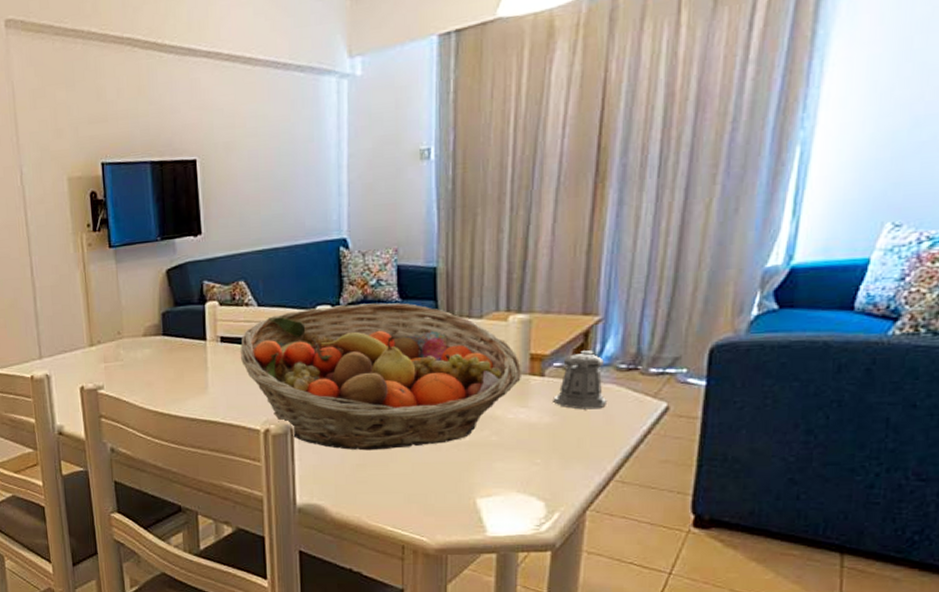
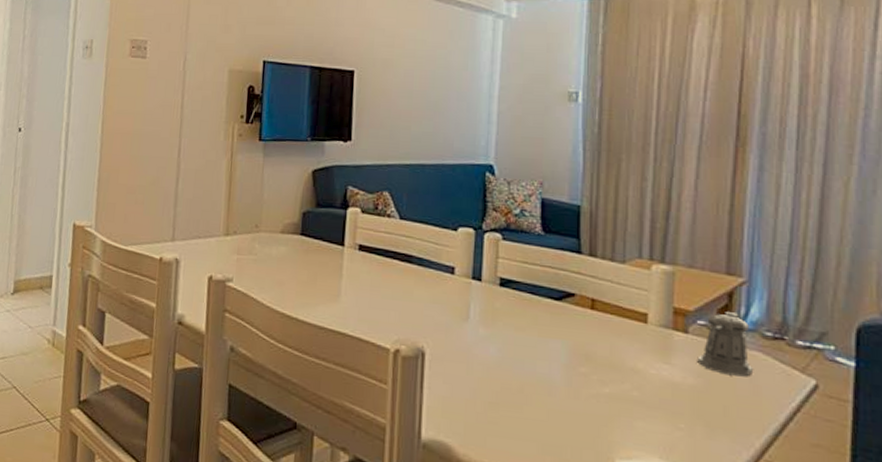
fruit basket: present [240,303,521,451] -> none [376,229,664,392]

